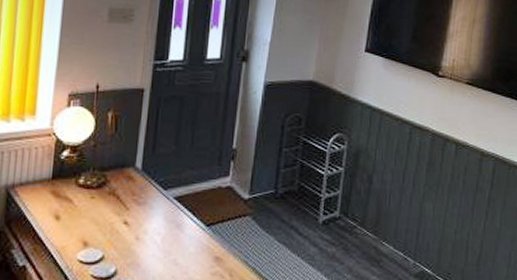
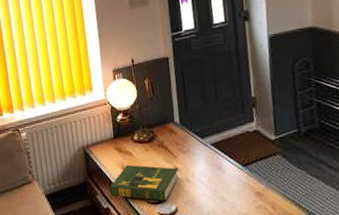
book: none [31,213,129,262] -> present [109,164,179,202]

